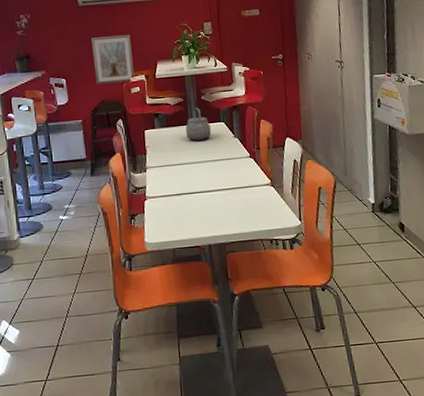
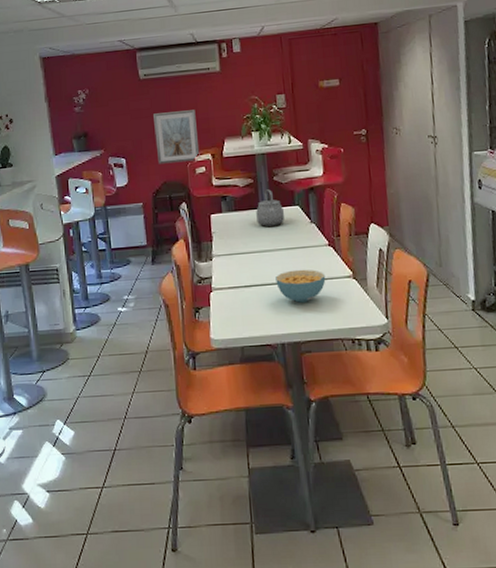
cereal bowl: none [203,178,248,209] -> present [275,269,326,303]

